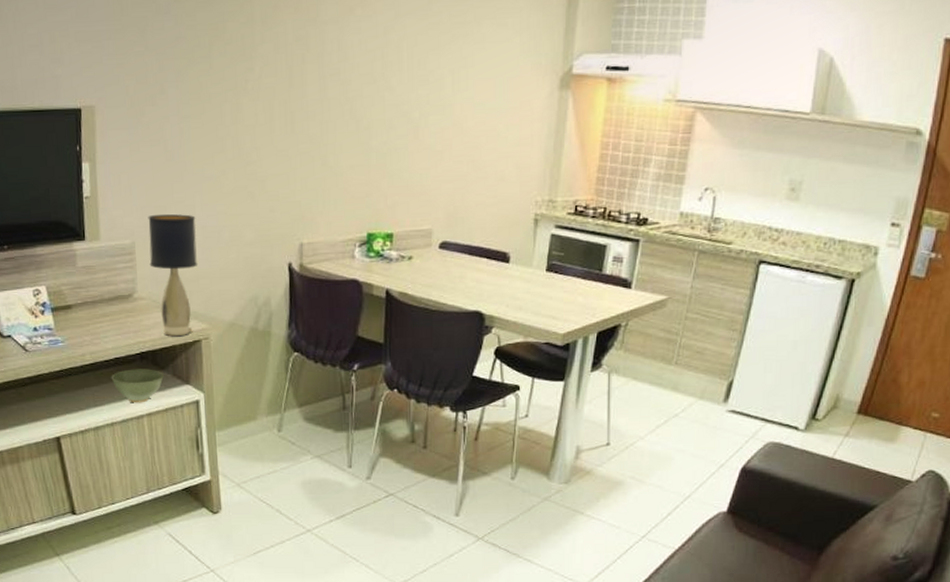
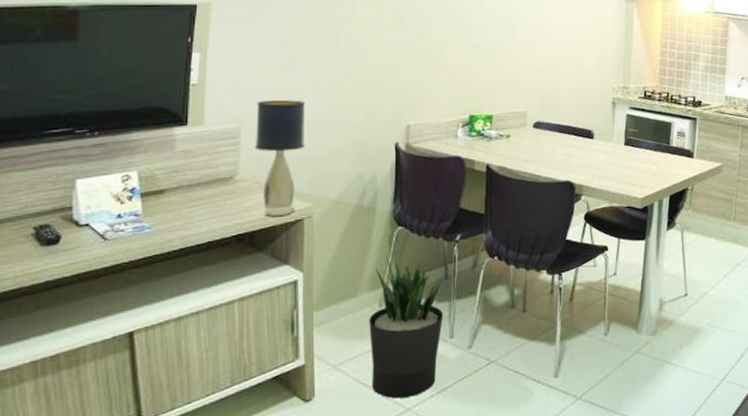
bowl: present [111,369,164,403] -> none [201,251,261,289]
planter: none [269,380,342,519] -> present [369,254,444,399]

